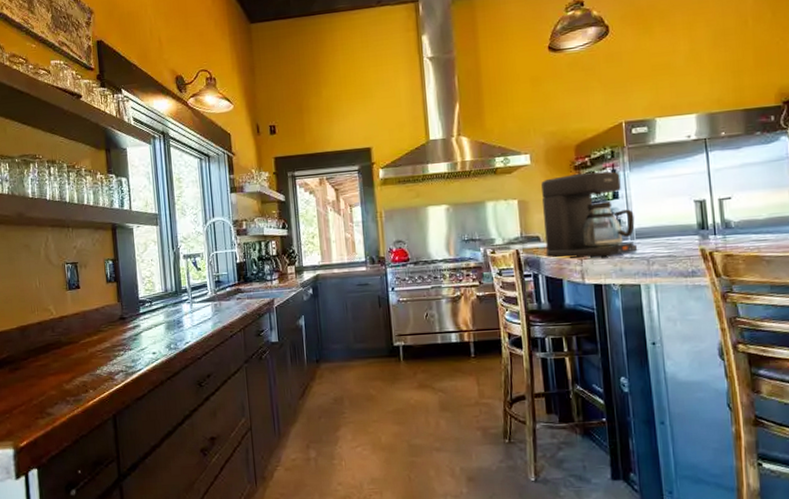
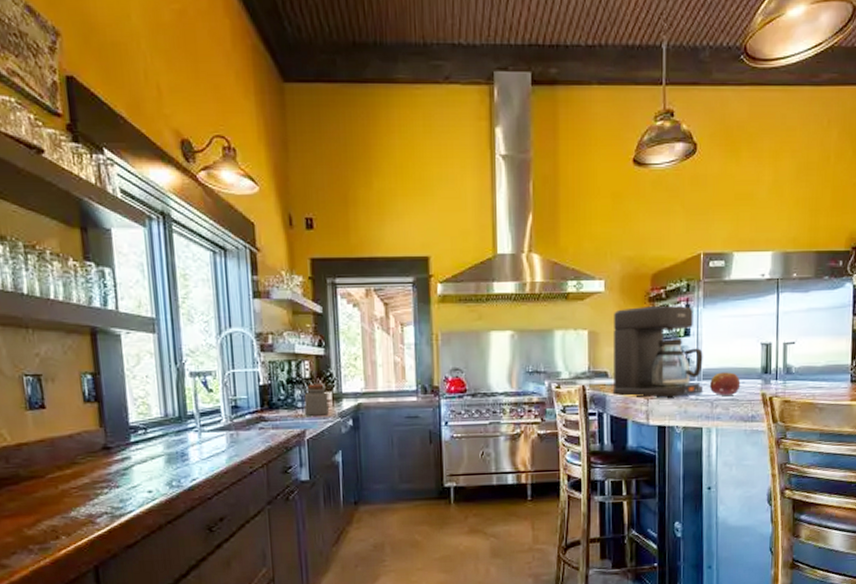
jar: none [272,259,293,288] -> present [303,384,329,417]
fruit: none [643,230,677,254] -> present [709,372,741,397]

